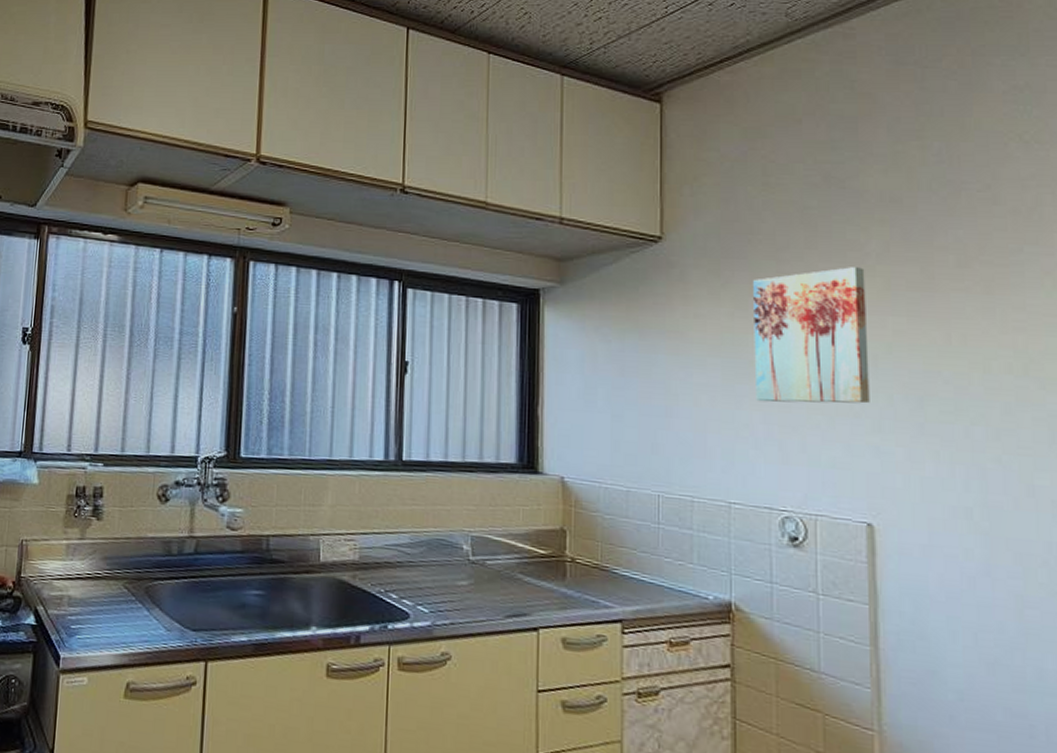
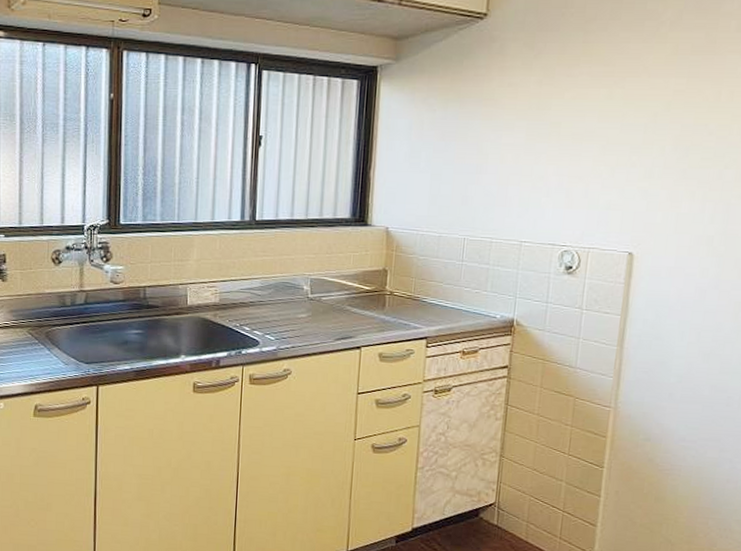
wall art: present [753,267,870,404] -> none [552,35,659,157]

